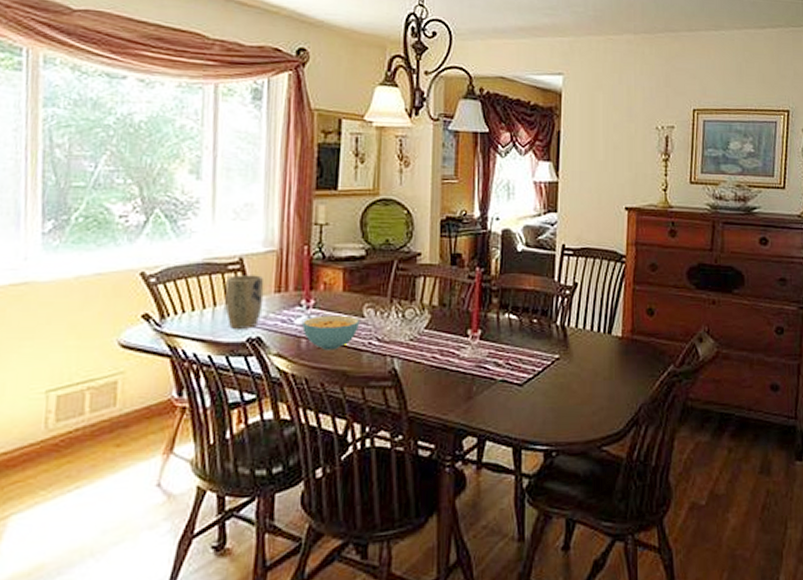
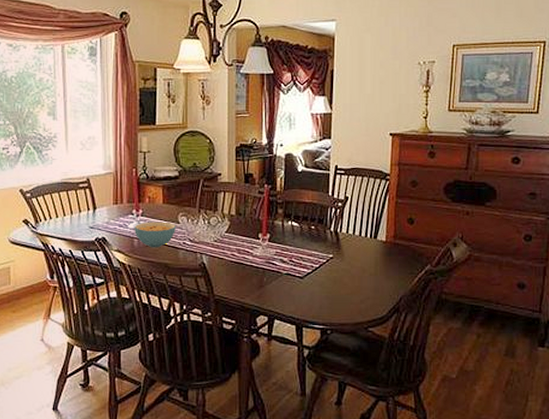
plant pot: present [225,275,265,329] -> none [79,191,106,231]

